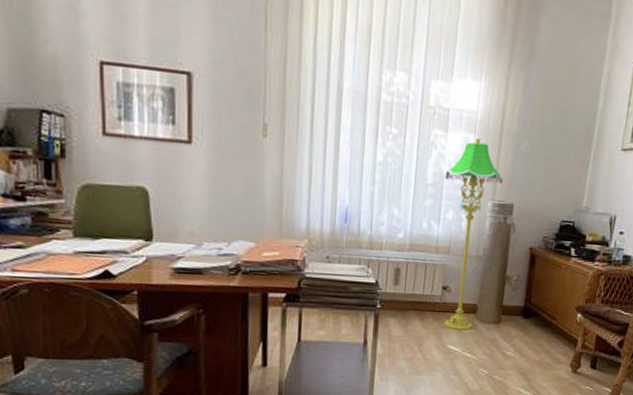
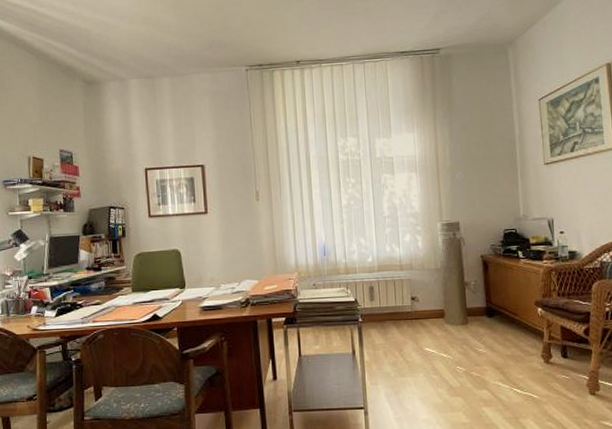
floor lamp: present [444,138,503,330] -> none [397,175,446,334]

